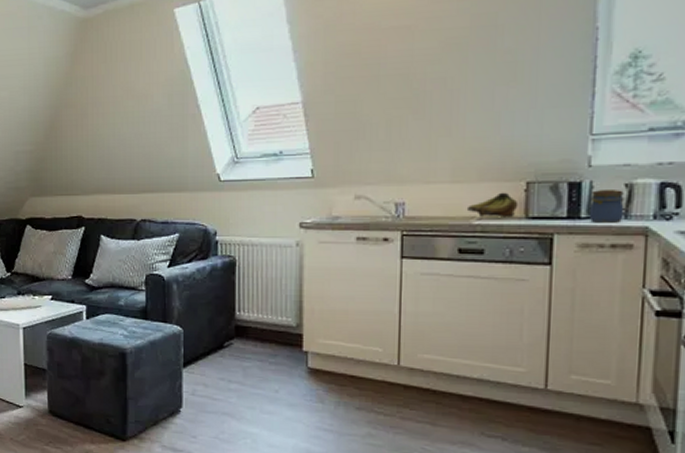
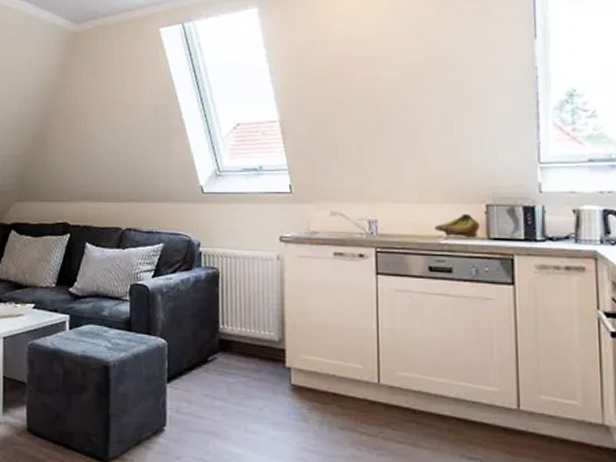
jar: present [588,190,625,223] -> none [543,215,575,246]

